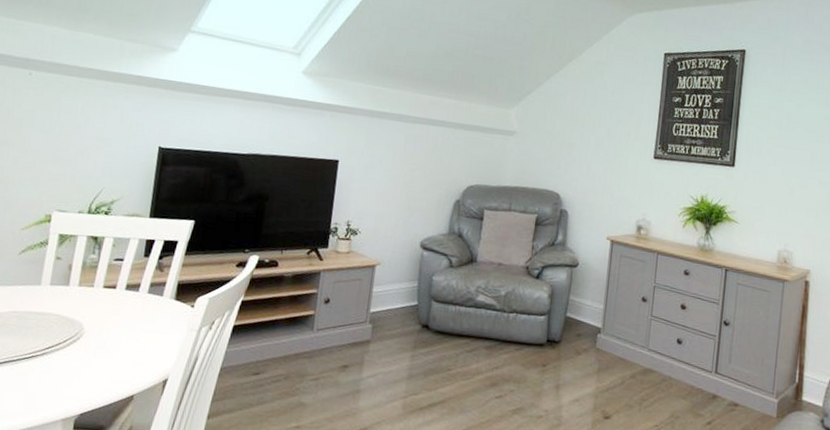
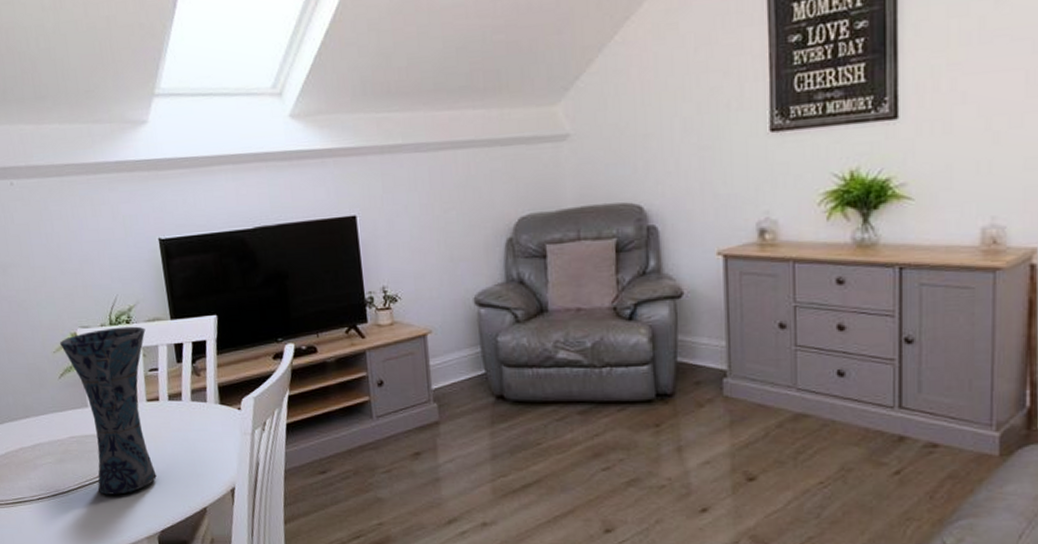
vase: none [24,215,122,374] -> present [59,326,157,495]

